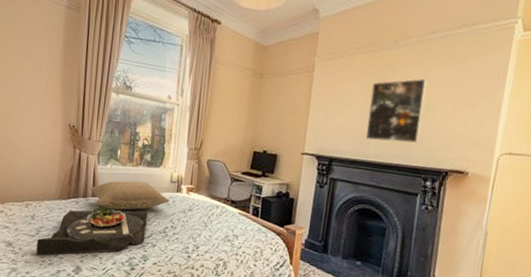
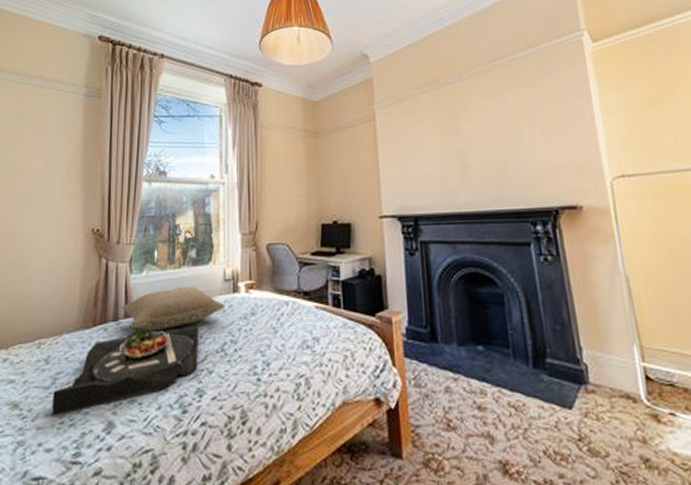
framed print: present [365,78,427,143] -> none [444,108,514,188]

